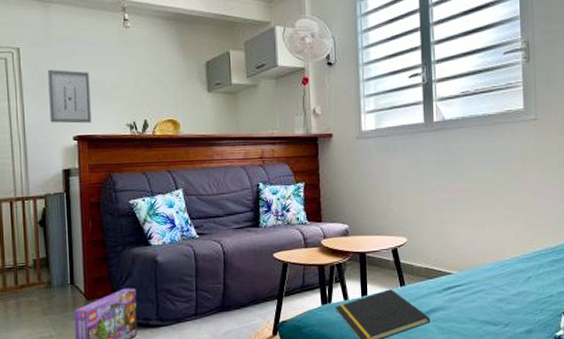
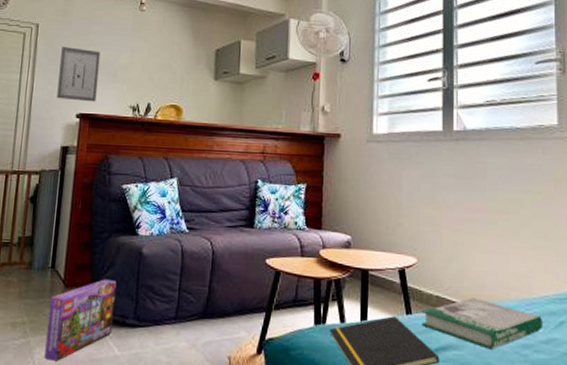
book: none [413,266,515,306] -> present [421,298,544,350]

